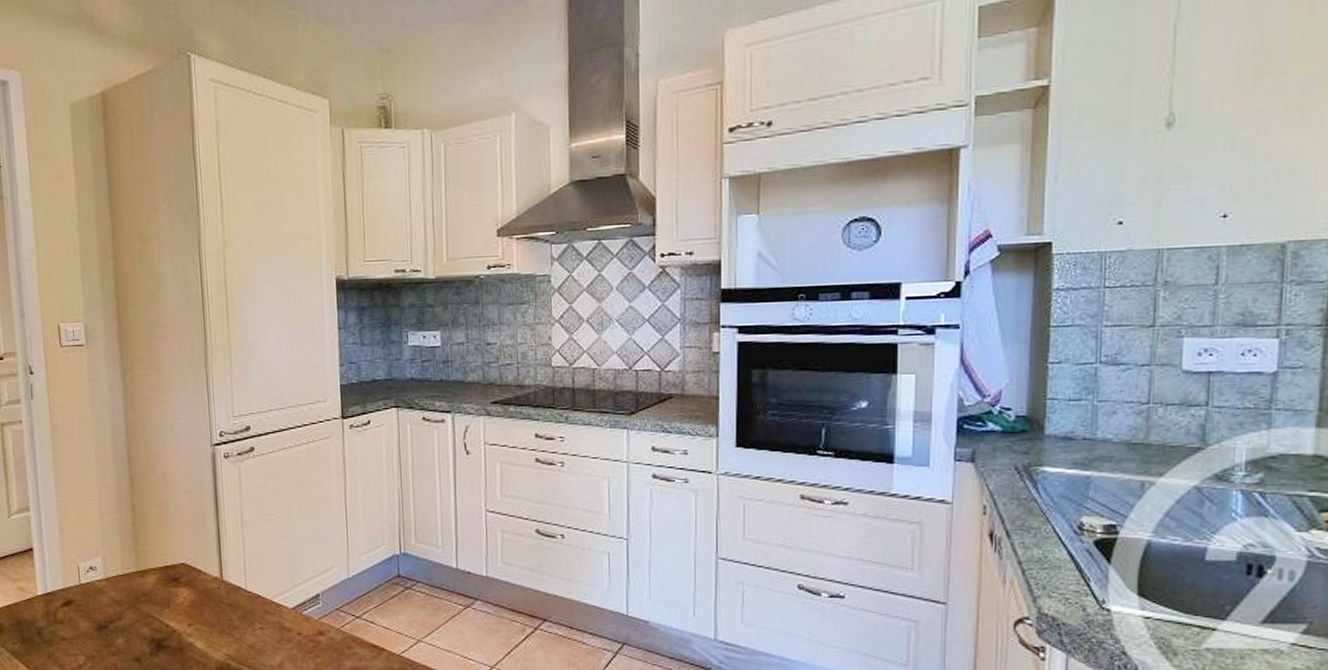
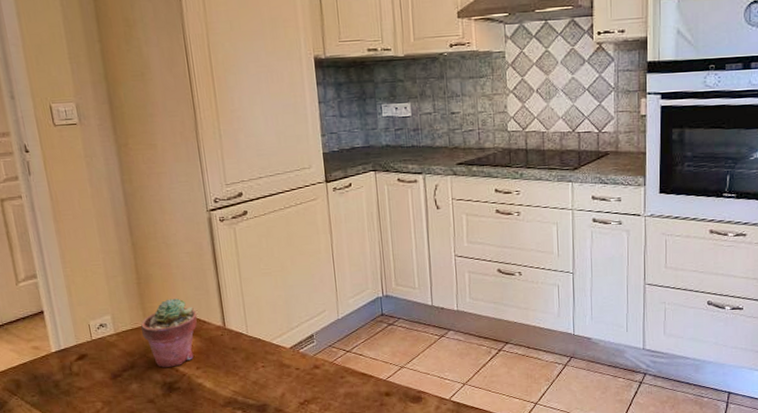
potted succulent: none [132,542,193,621] -> present [141,298,197,368]

